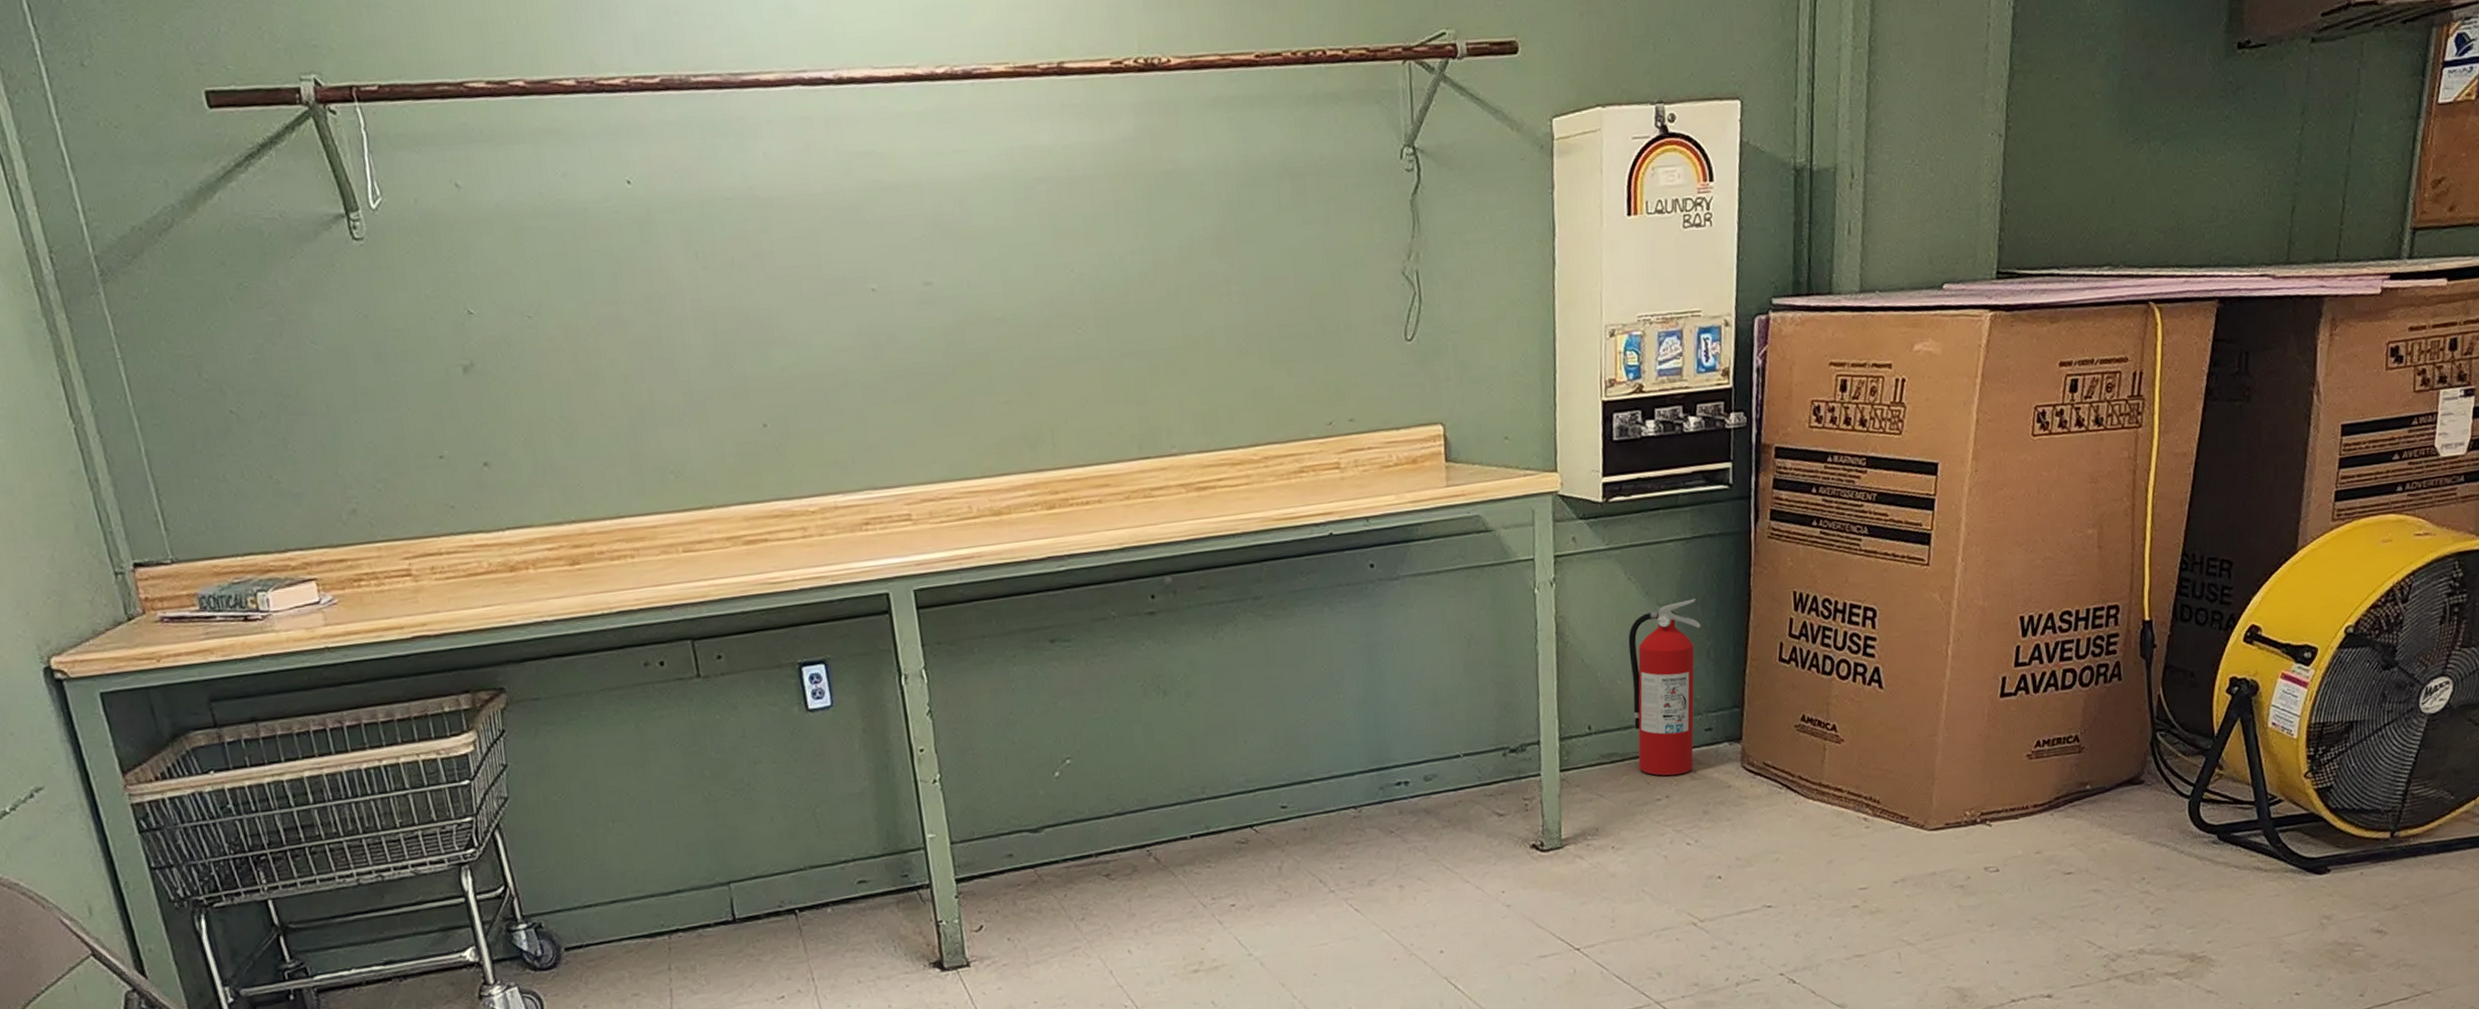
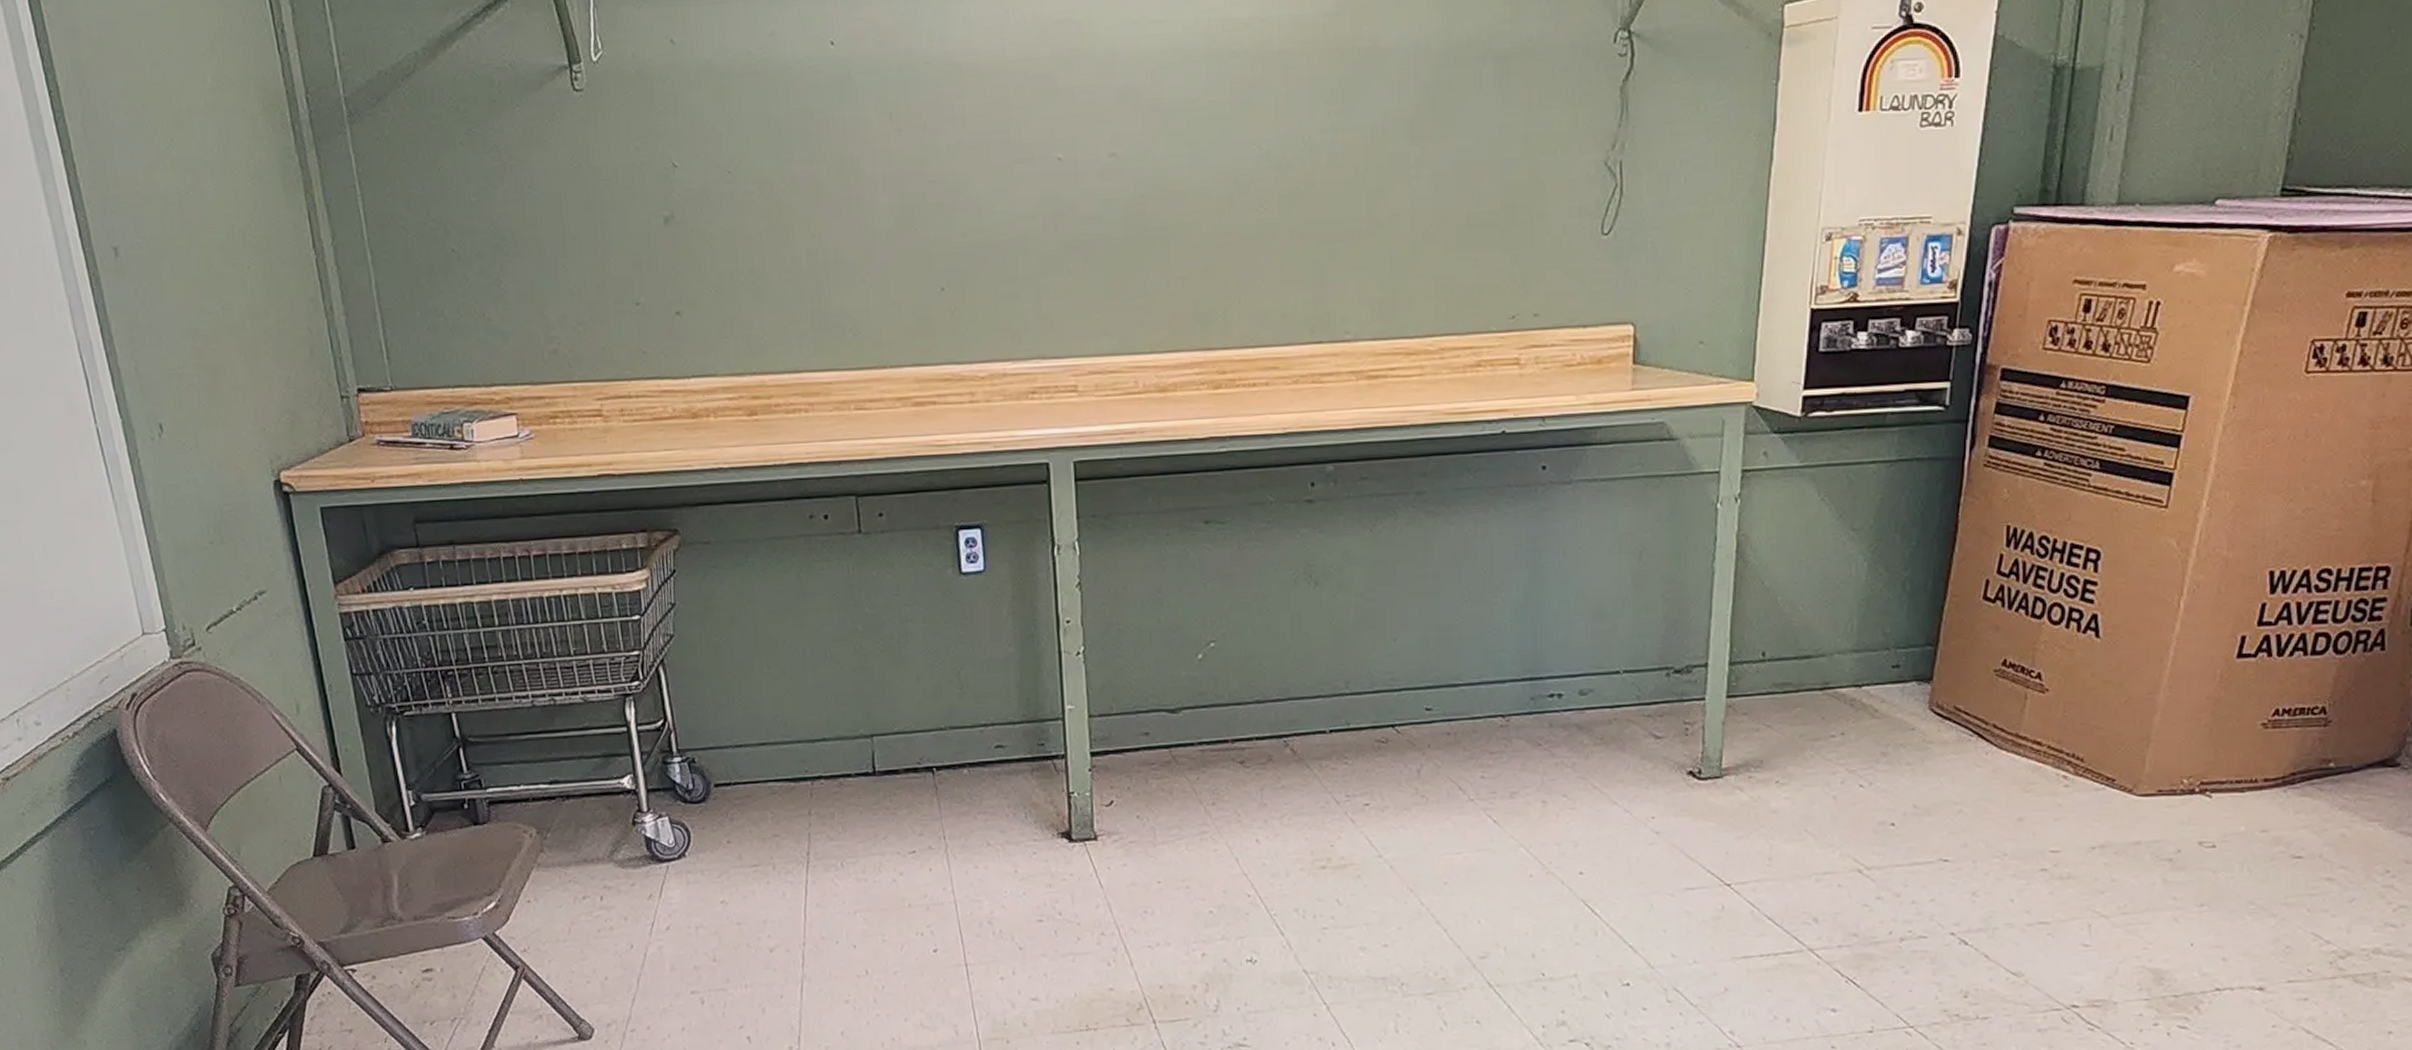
fire extinguisher: present [1628,598,1701,776] -> none [1813,525,1898,712]

